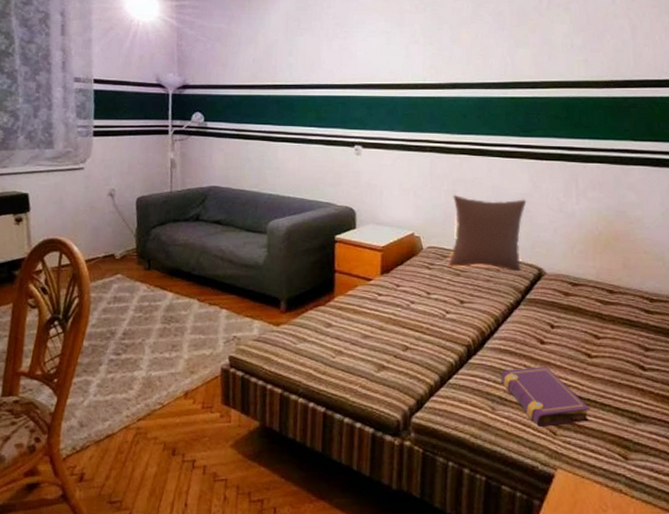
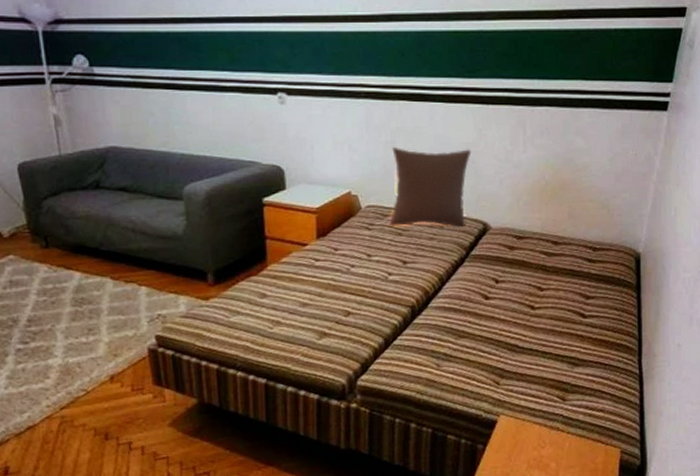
book: present [500,365,591,428] -> none [445,320,532,379]

